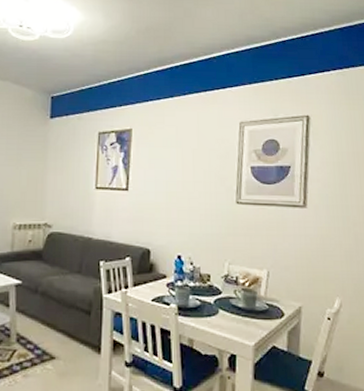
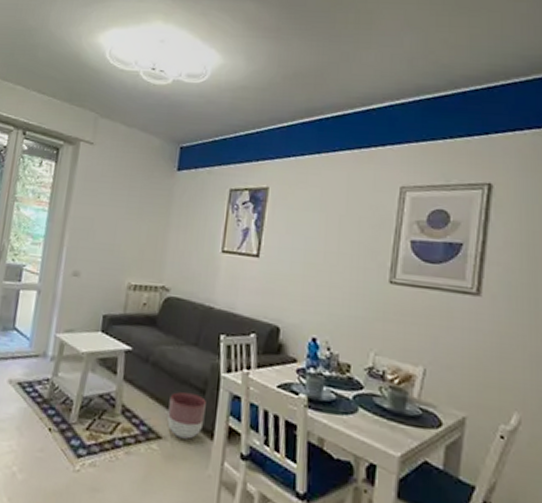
planter: none [59,314,92,356] -> present [167,391,206,439]

